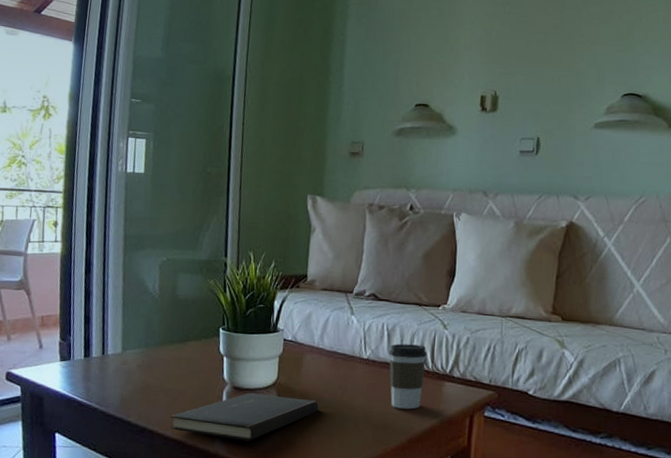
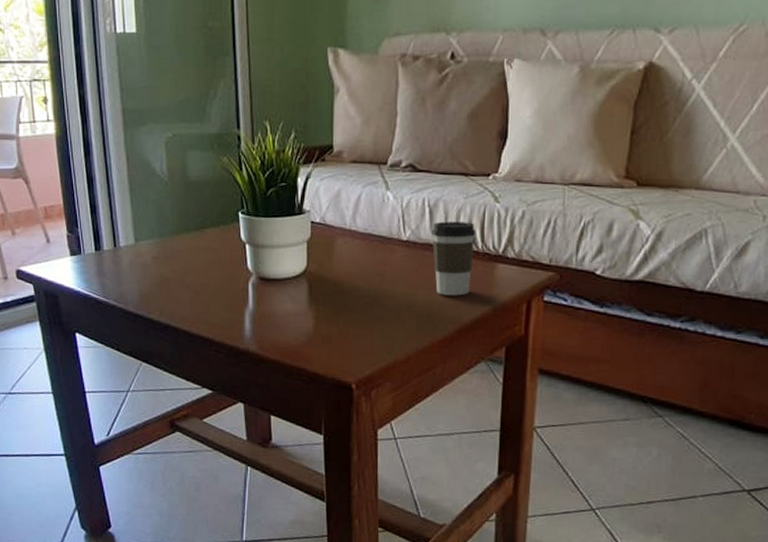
hardcover book: present [171,392,319,441] -> none [194,283,355,336]

